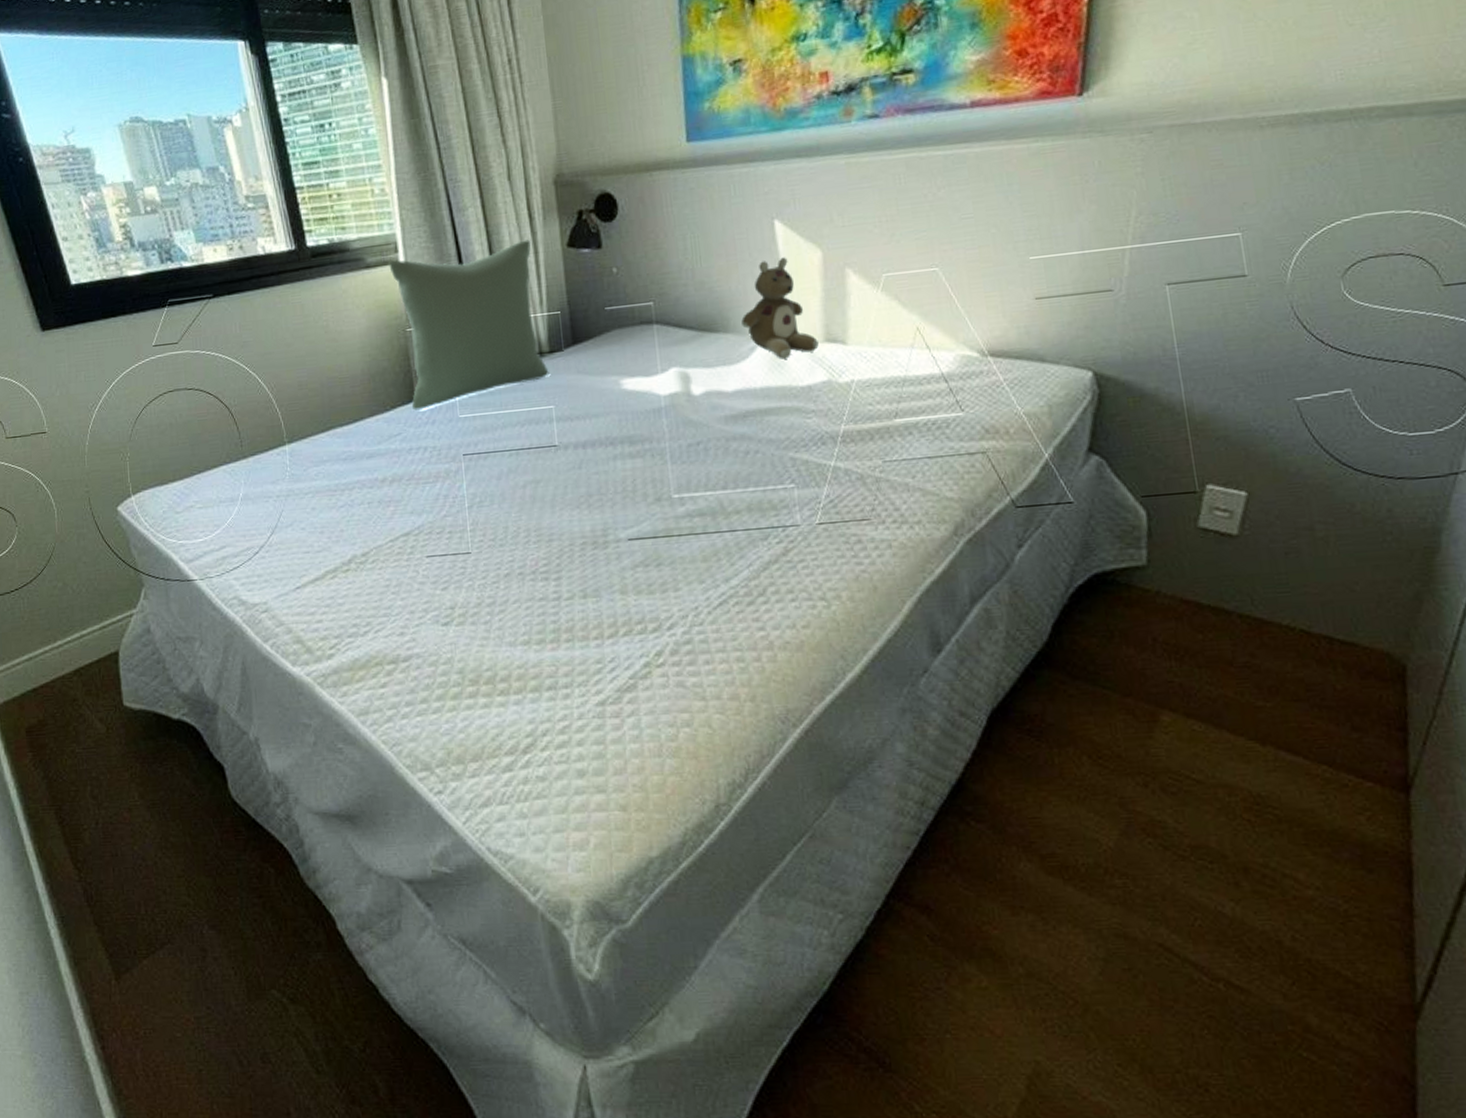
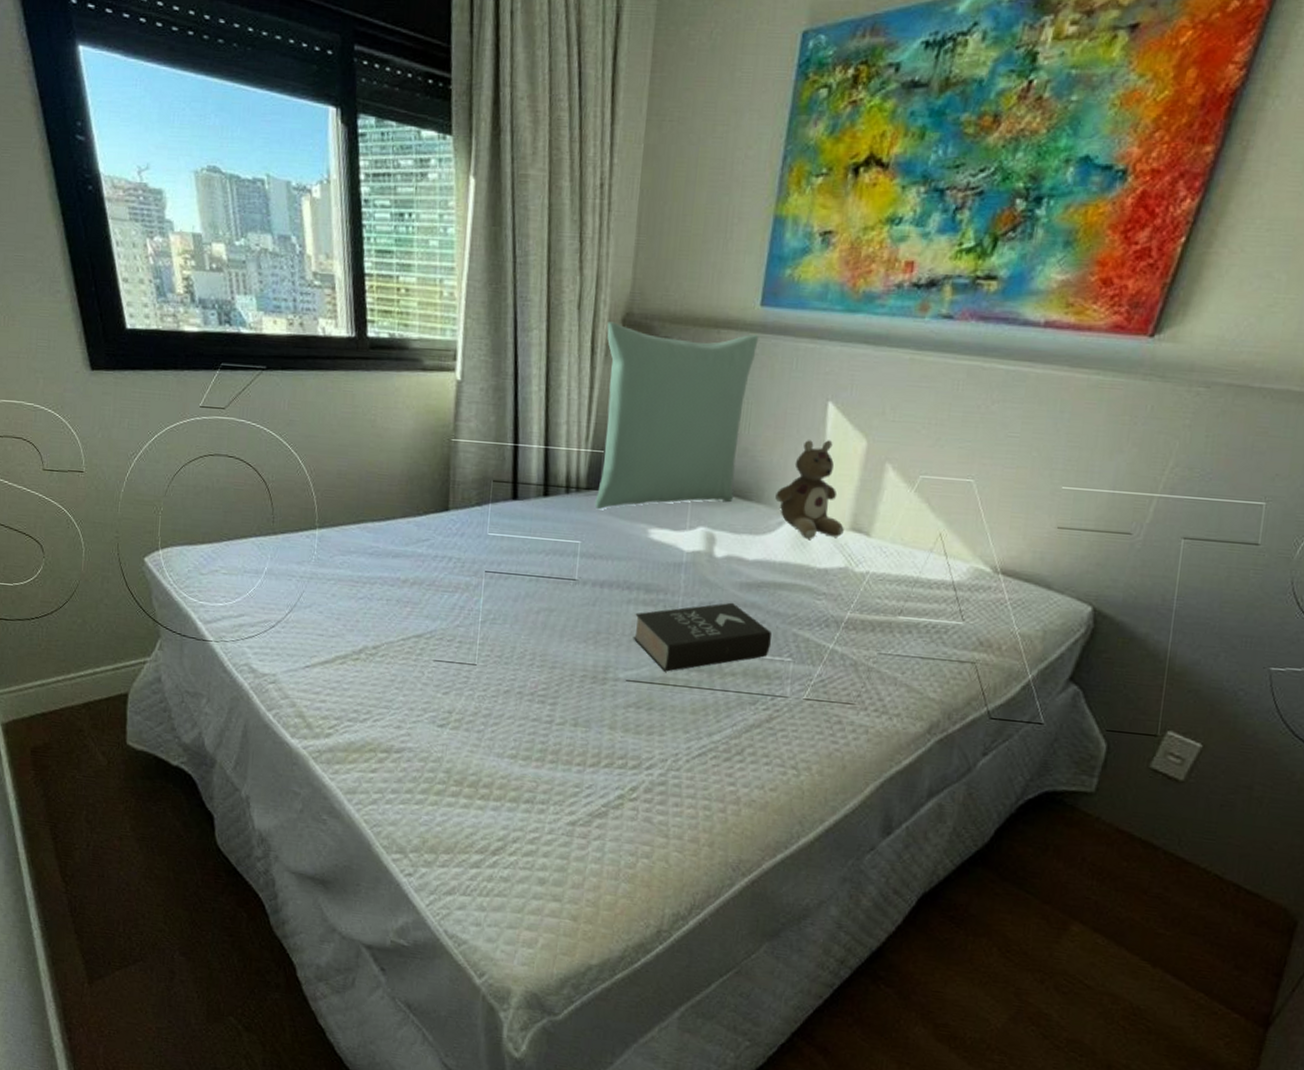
pillow: present [389,240,549,411] -> none [443,368,588,521]
pillow: none [540,170,699,371] -> present [595,321,759,510]
book: none [624,438,770,523] -> present [633,602,772,672]

